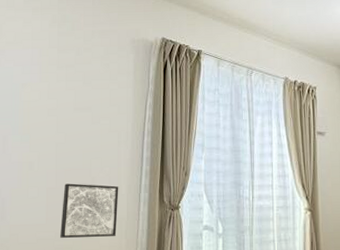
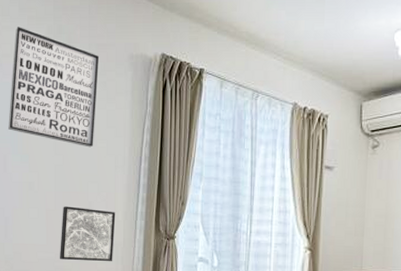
wall art: none [9,17,102,125] -> present [8,27,99,148]

